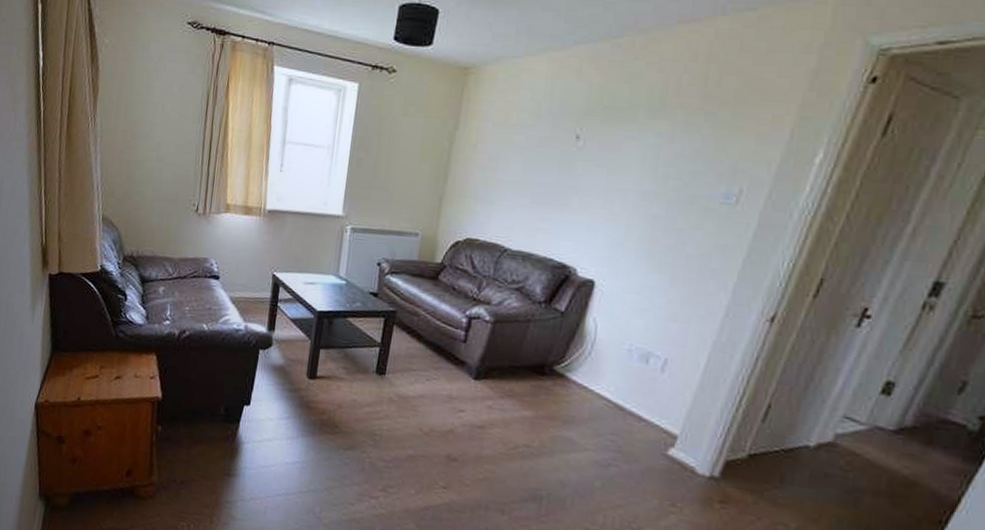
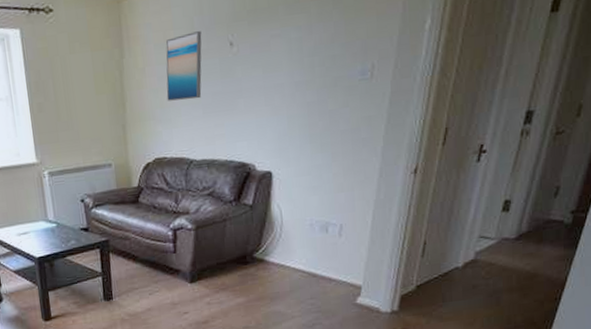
wall art: none [493,117,547,187] -> present [165,31,202,101]

